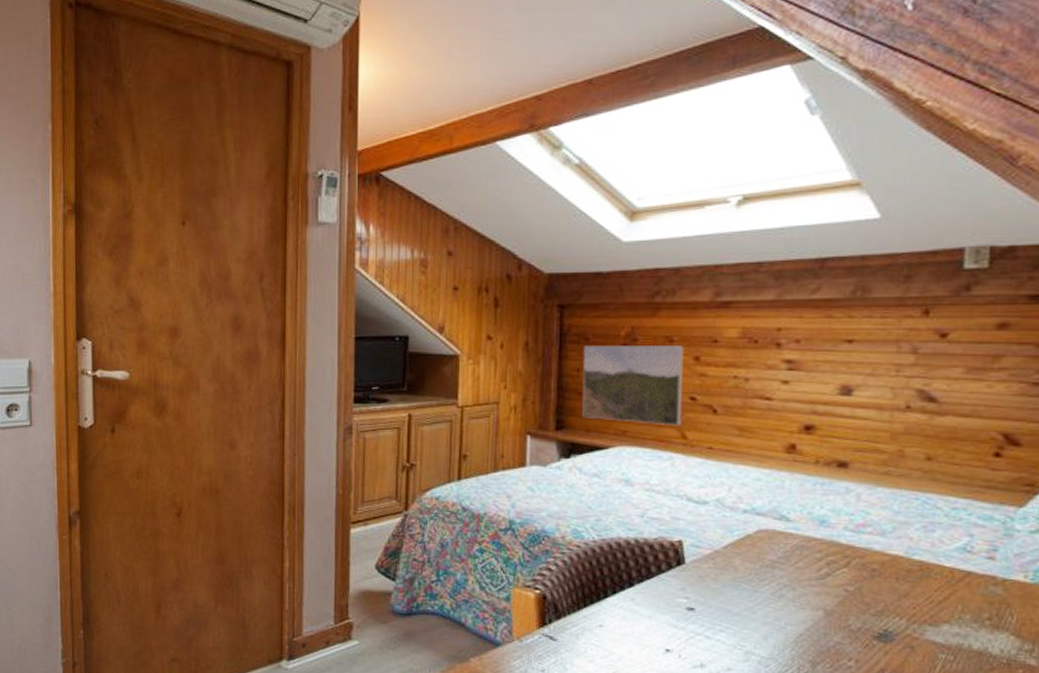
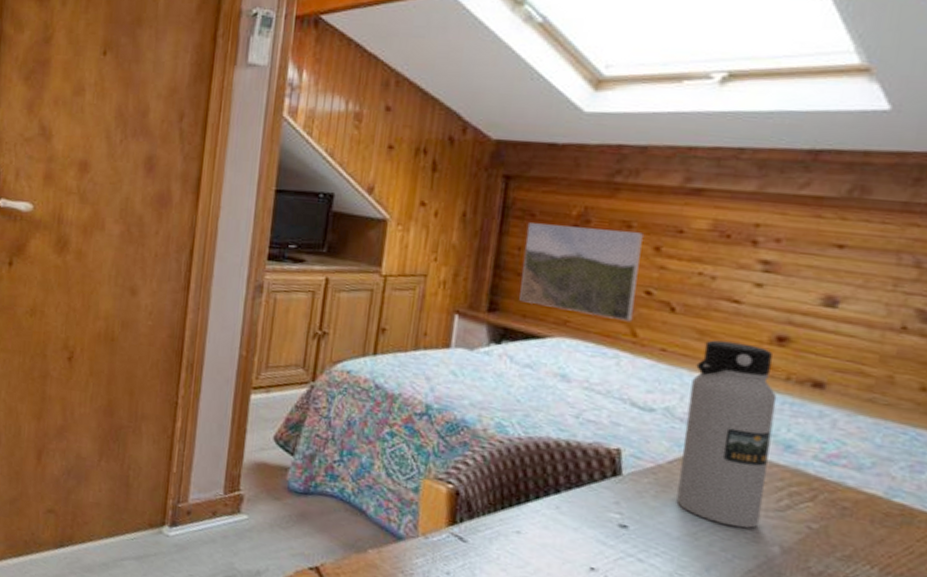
water bottle: none [733,435,810,598] -> present [676,340,777,528]

